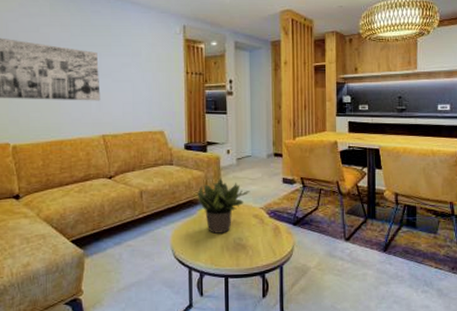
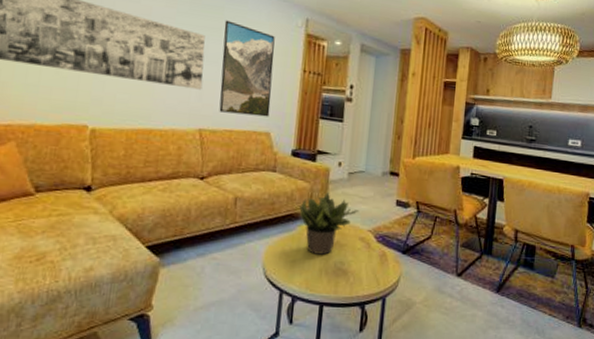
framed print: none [112,37,161,118] -> present [219,20,275,117]

